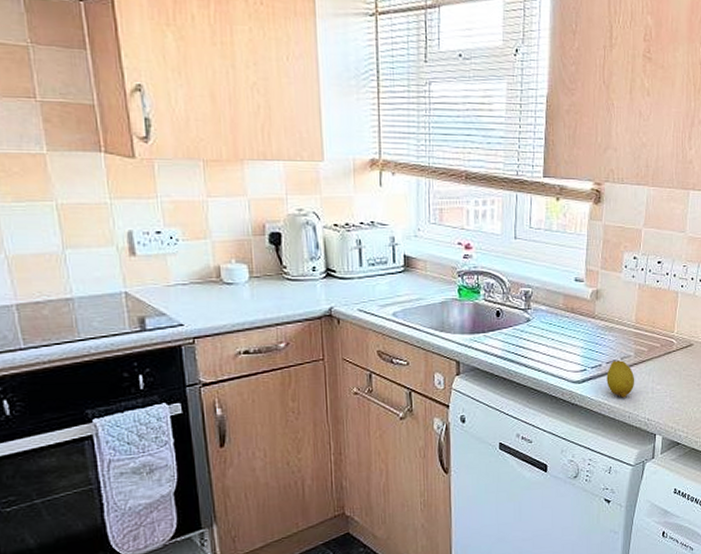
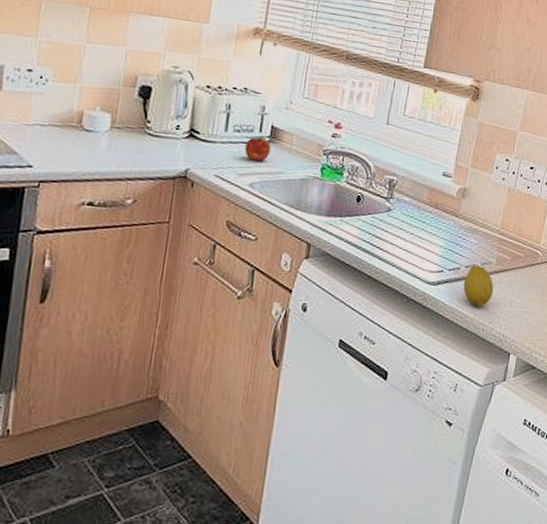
apple: none [382,266,408,291] -> present [245,136,271,162]

